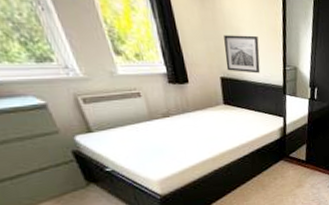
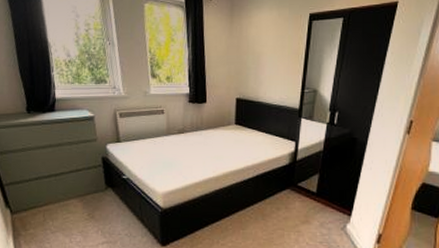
wall art: present [224,35,261,74] -> none [243,59,279,95]

